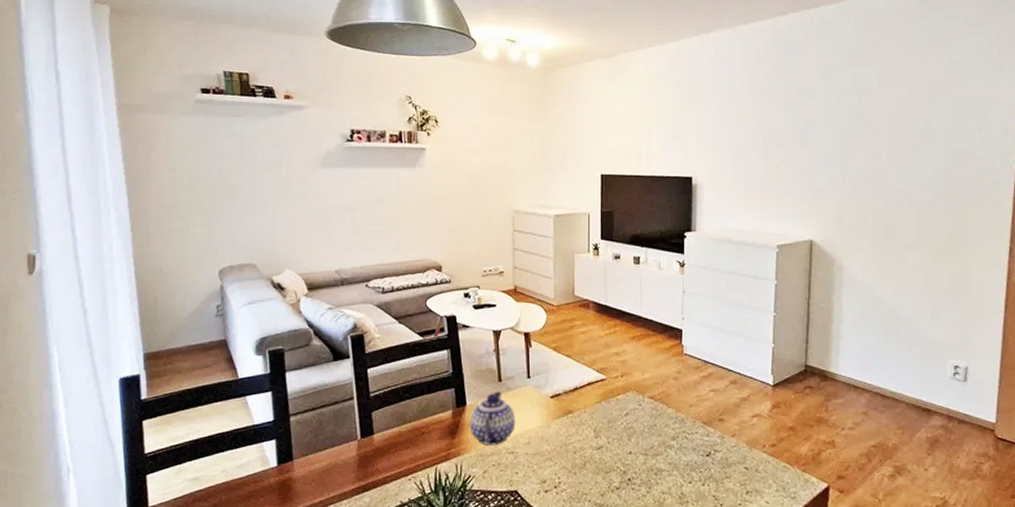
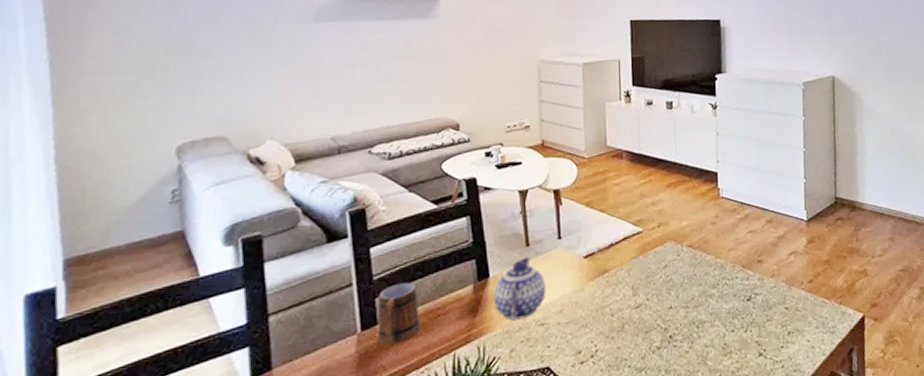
mug: none [374,401,409,454] -> present [378,282,421,347]

